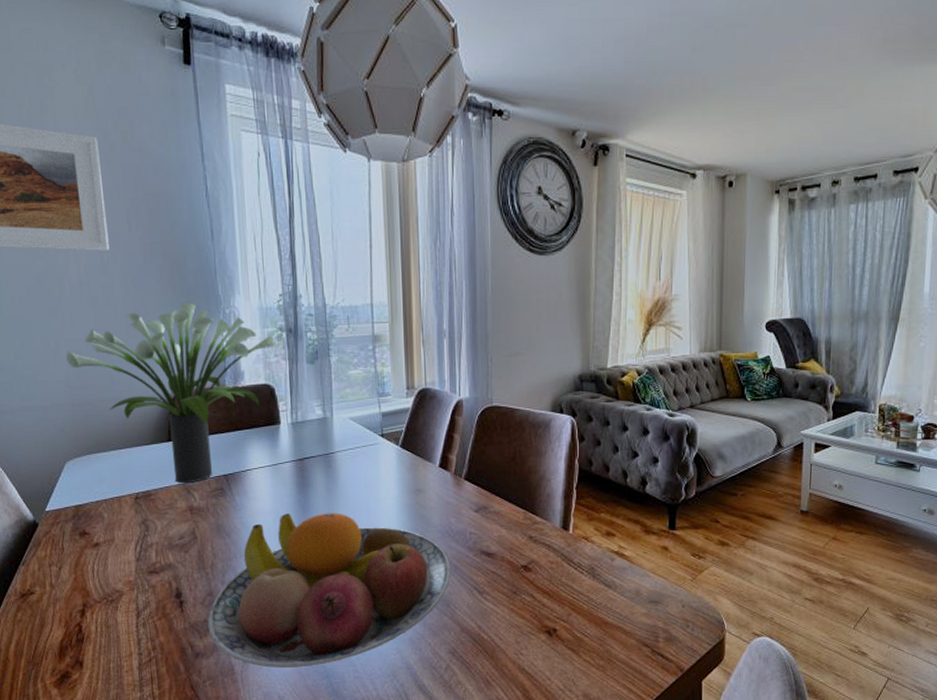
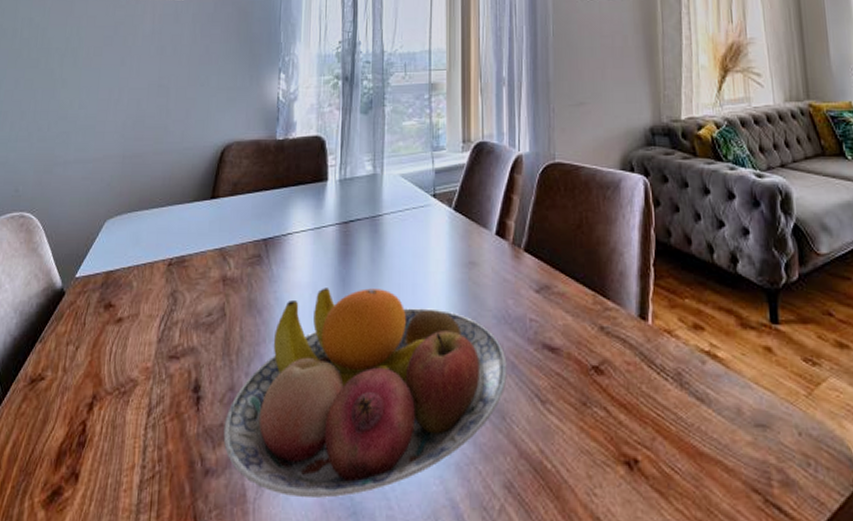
potted plant: present [66,302,276,484] -> none [126,50,331,249]

